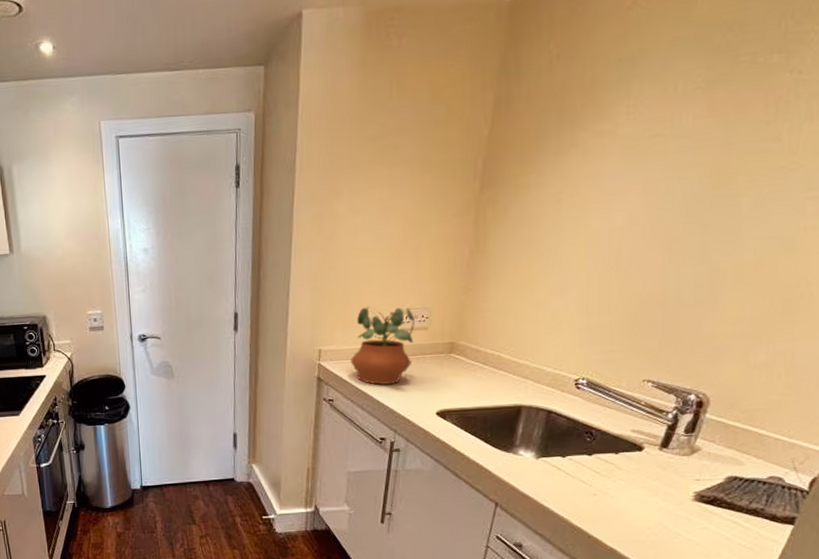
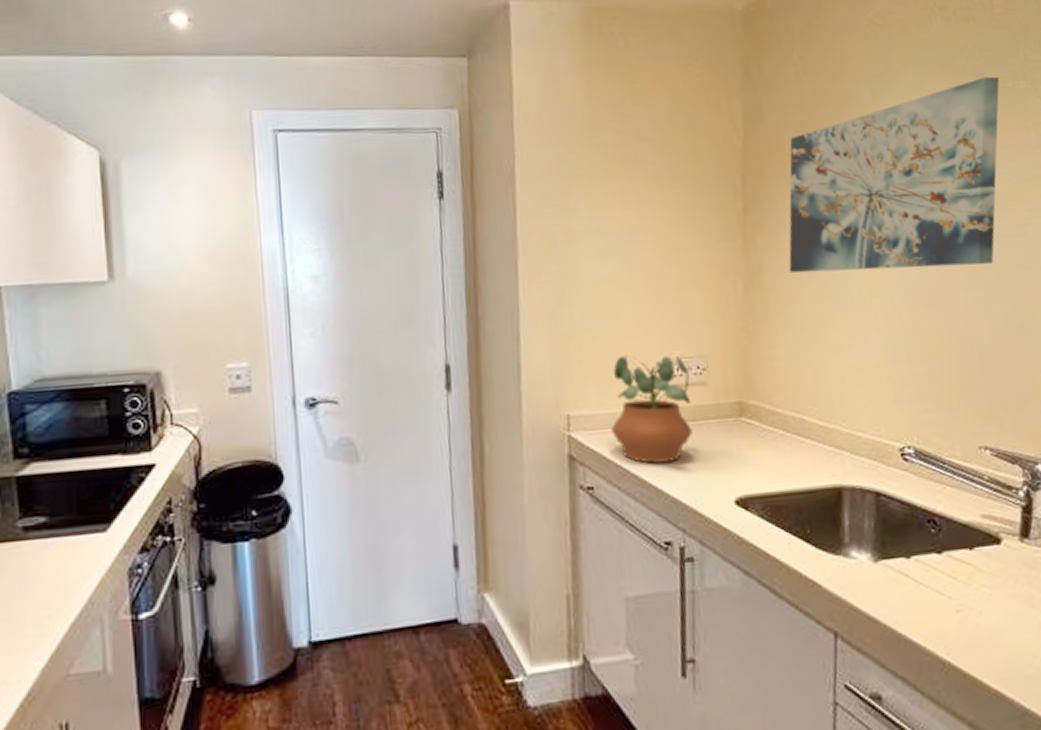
wall art: none [510,52,752,242] -> present [788,76,1000,274]

